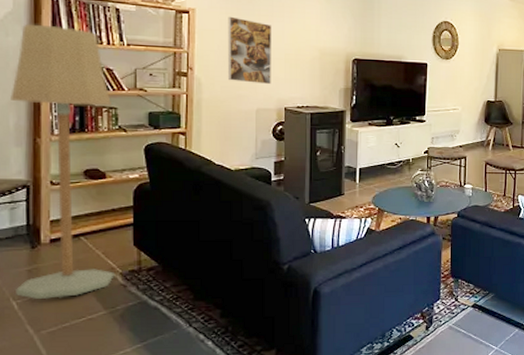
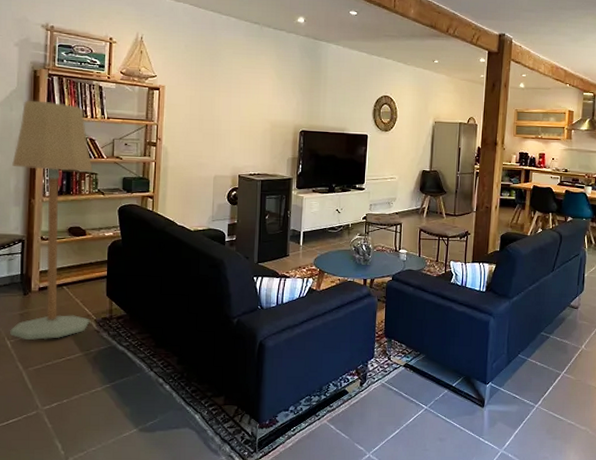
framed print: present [228,16,271,85] -> none [191,92,229,154]

